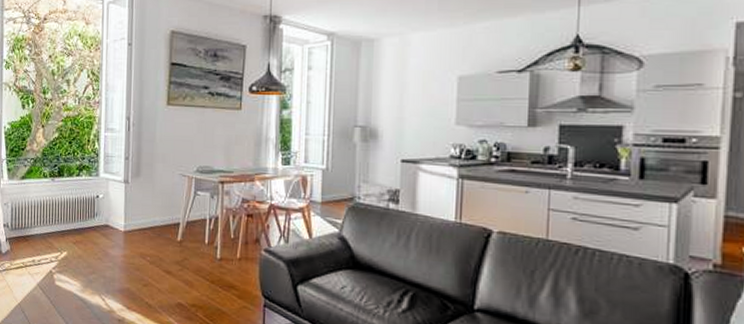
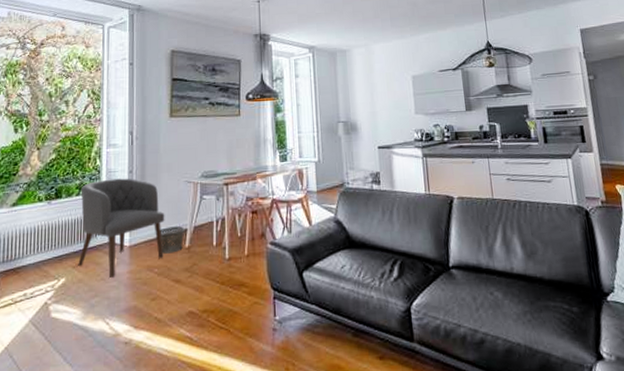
armchair: none [78,163,159,259] -> present [78,178,165,278]
basket: none [153,218,178,245] -> present [160,226,185,254]

